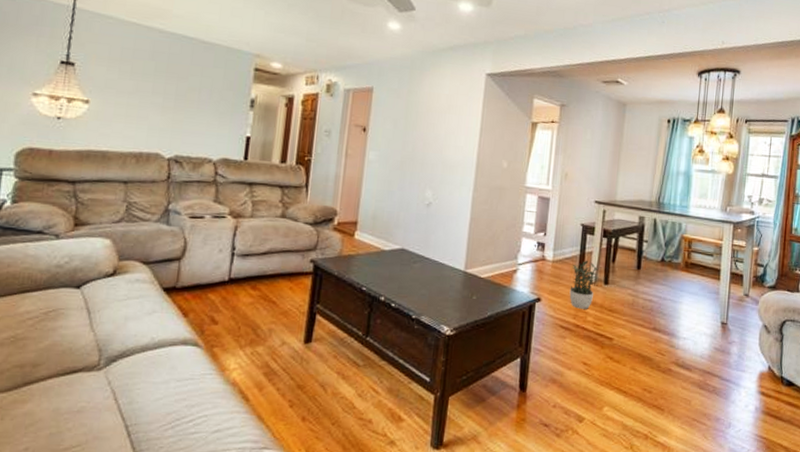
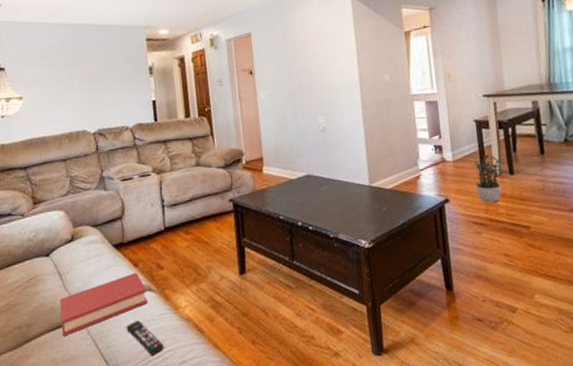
hardback book: none [76,323,192,384] -> present [59,272,147,337]
remote control: none [157,376,198,419] -> present [126,319,164,356]

